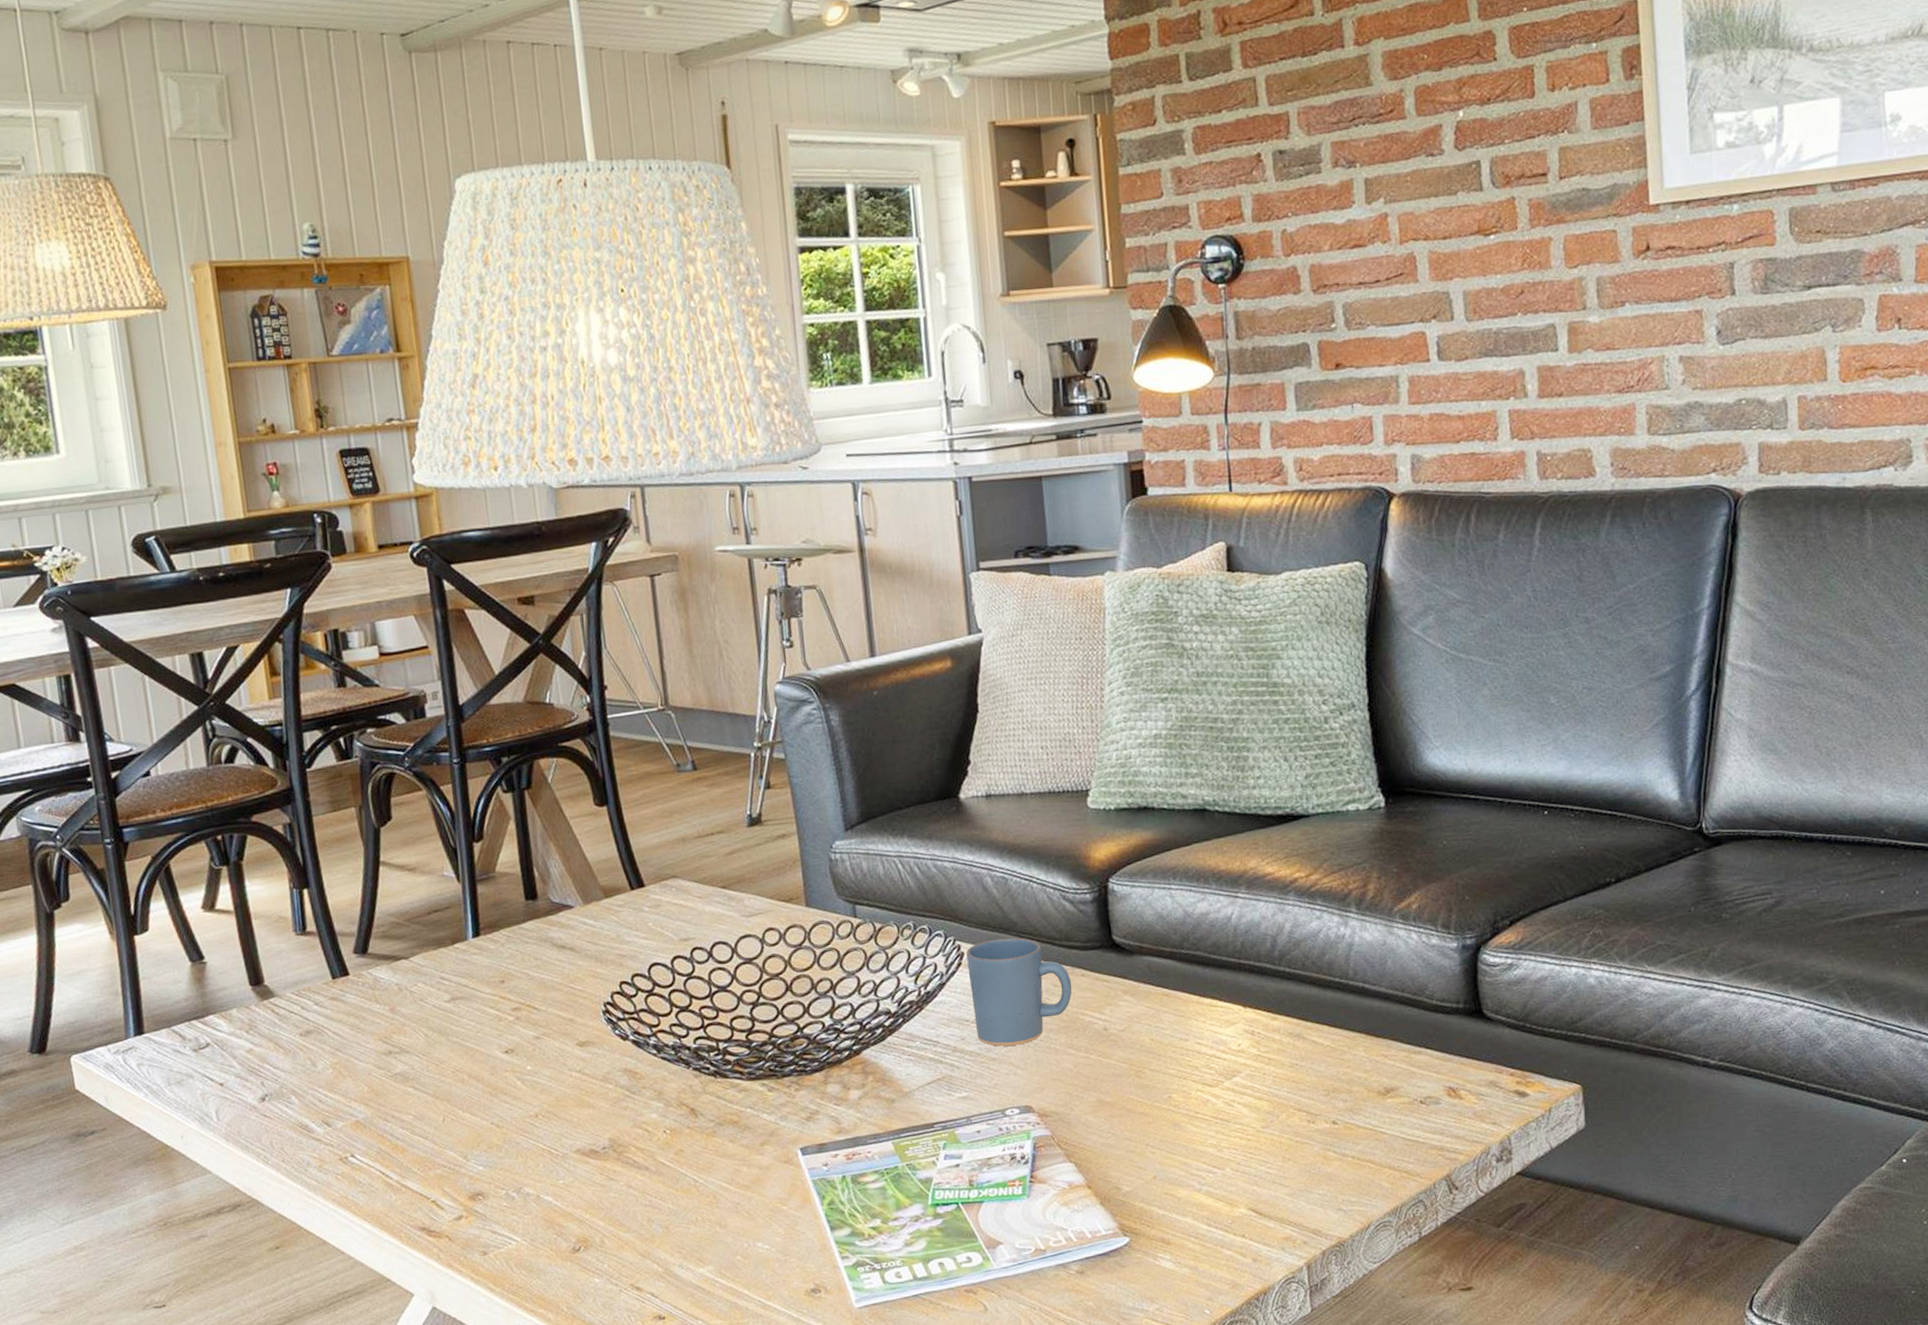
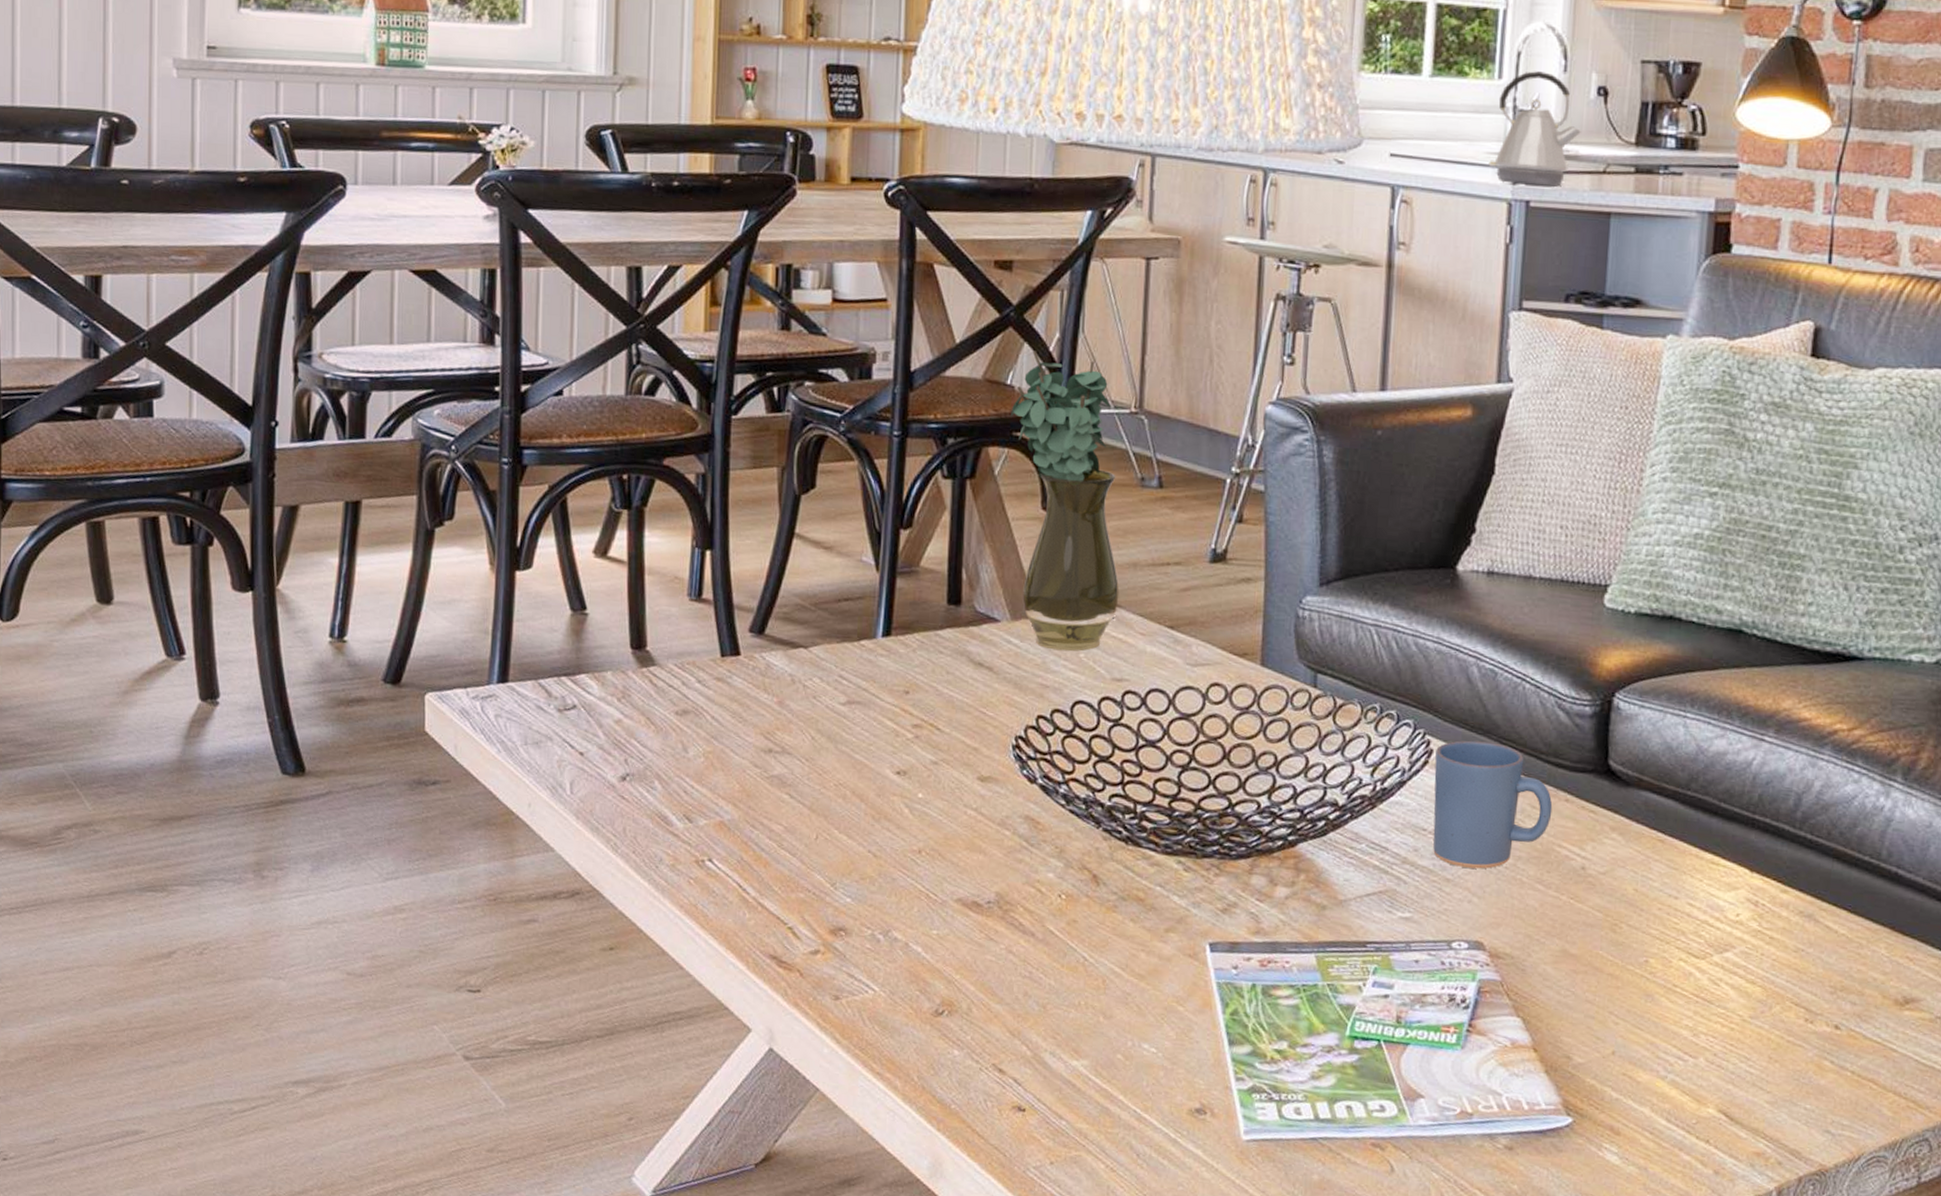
vase: none [553,670,675,924] -> present [1011,350,1119,652]
kettle: none [931,365,1006,466] -> present [1488,71,1581,188]

